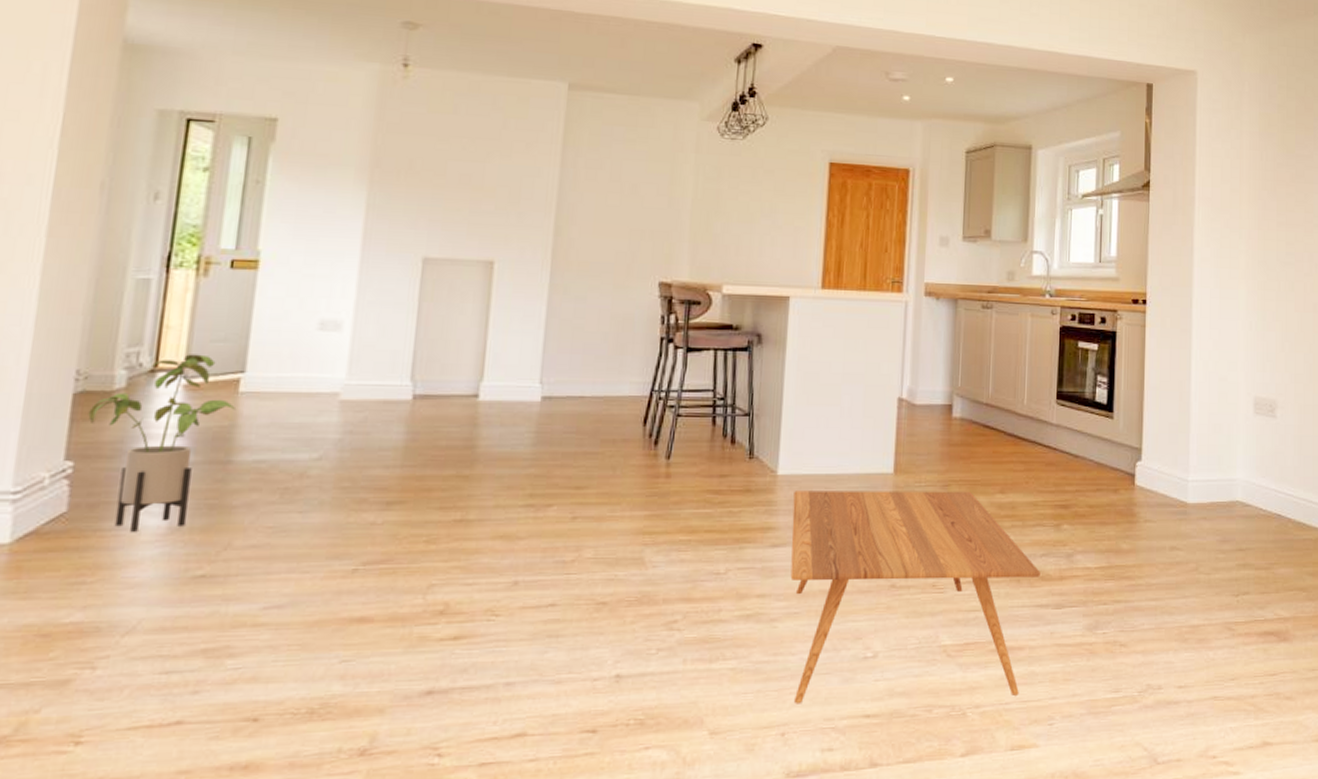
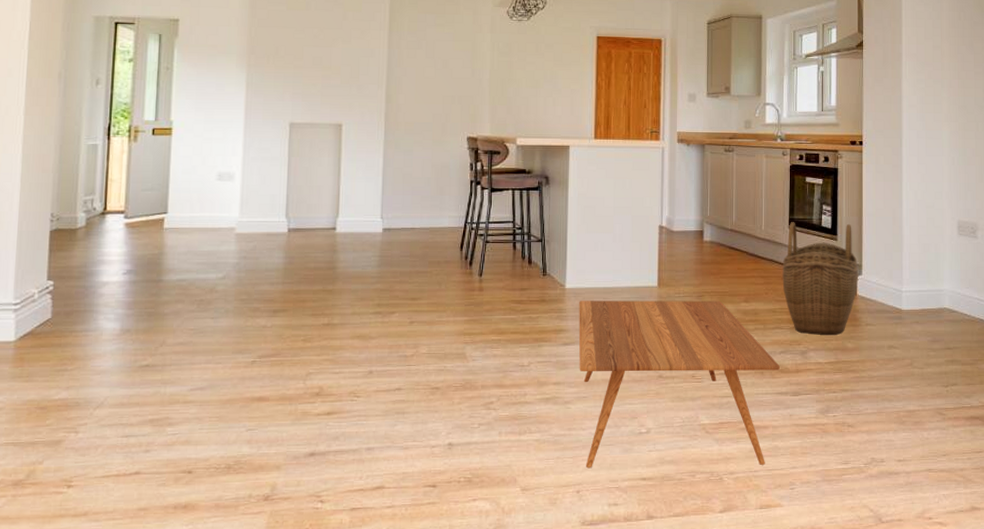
house plant: present [88,354,235,532] -> none [61,200,162,333]
woven basket: none [1046,395,1137,534] -> present [782,222,858,335]

